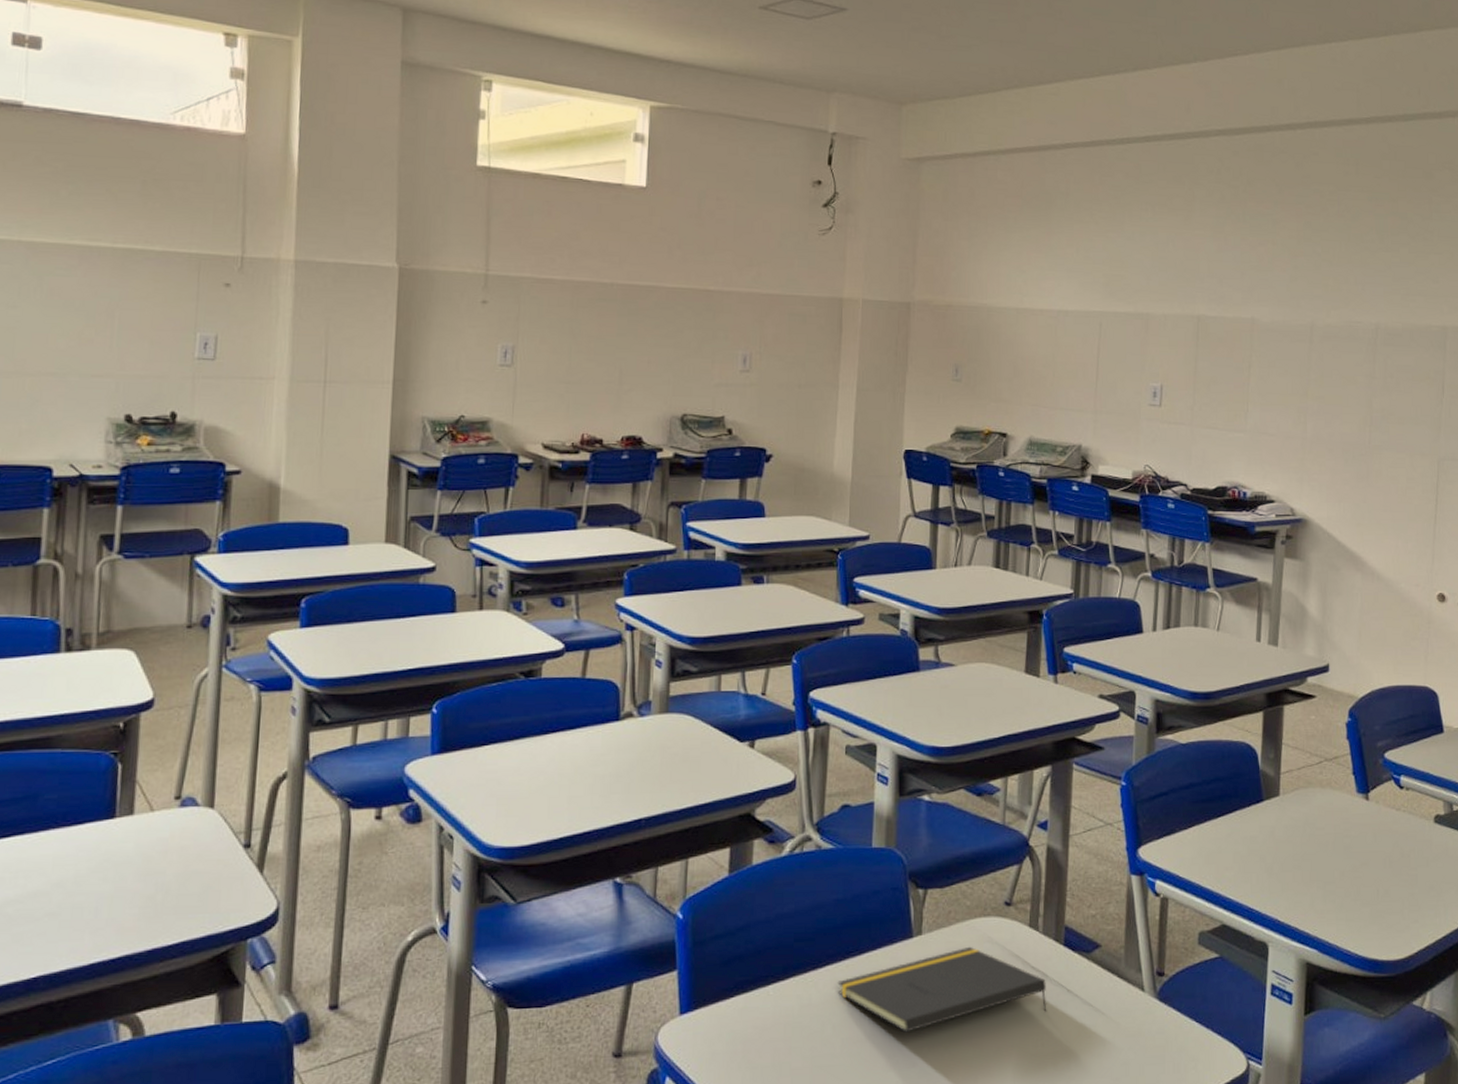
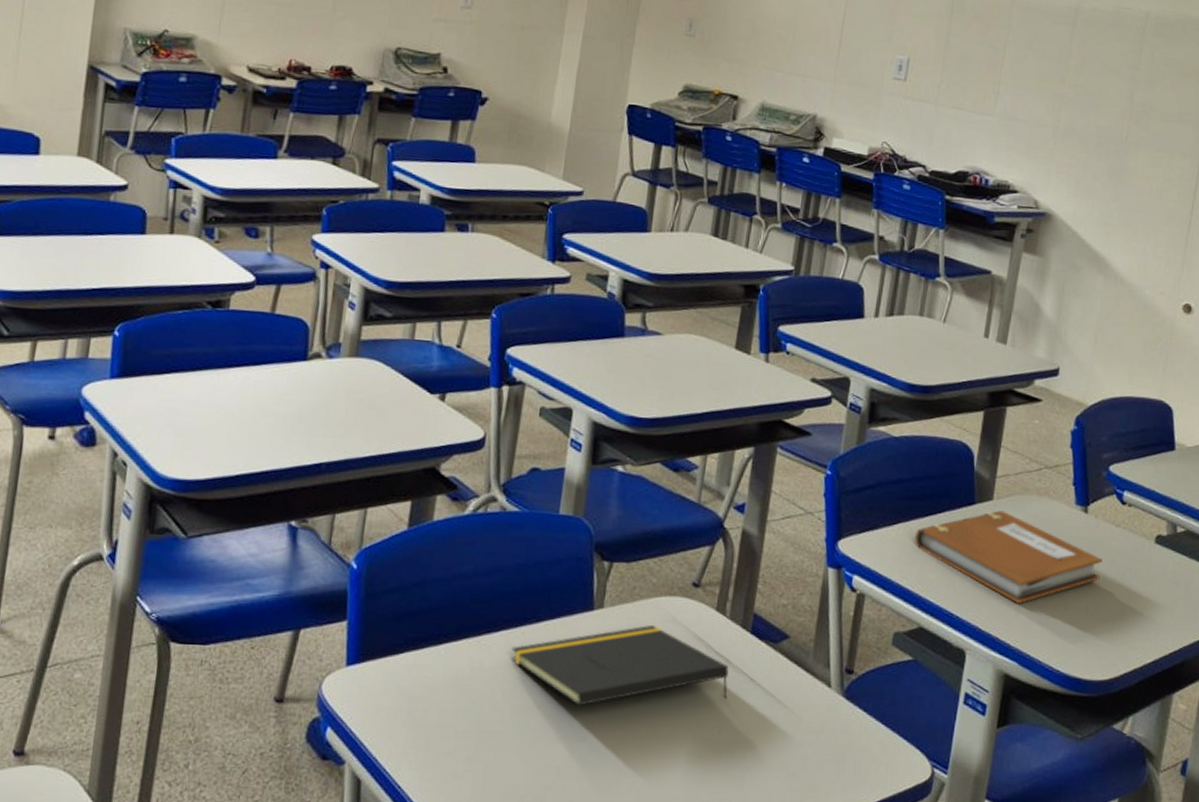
notebook: none [1210,805,1387,893] -> present [915,510,1103,603]

